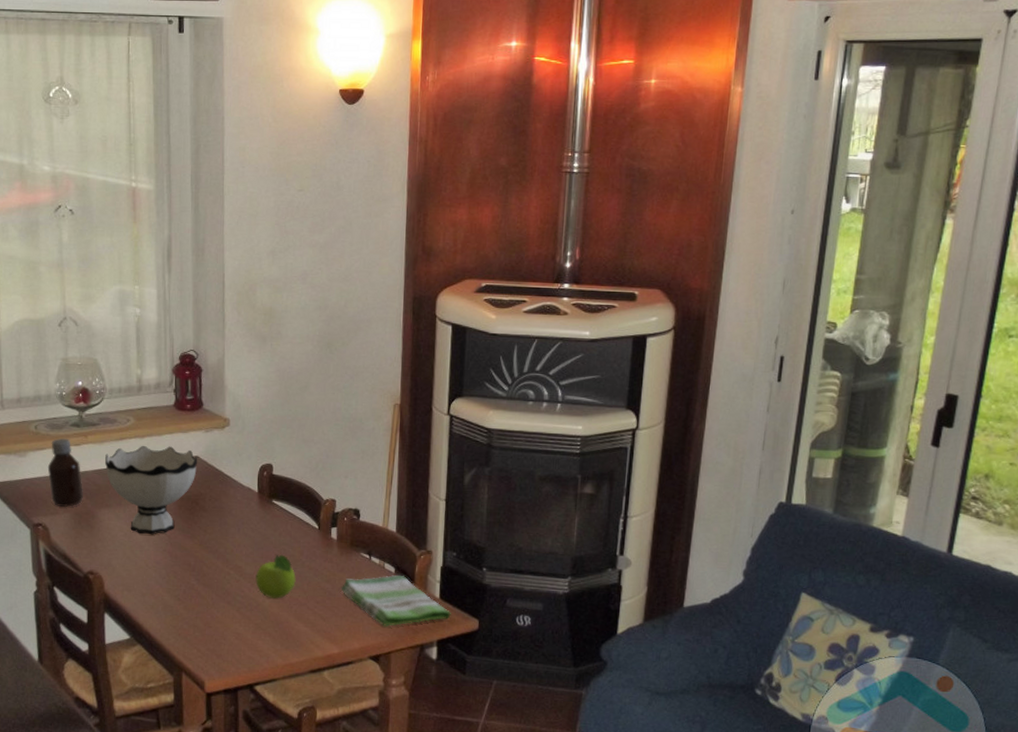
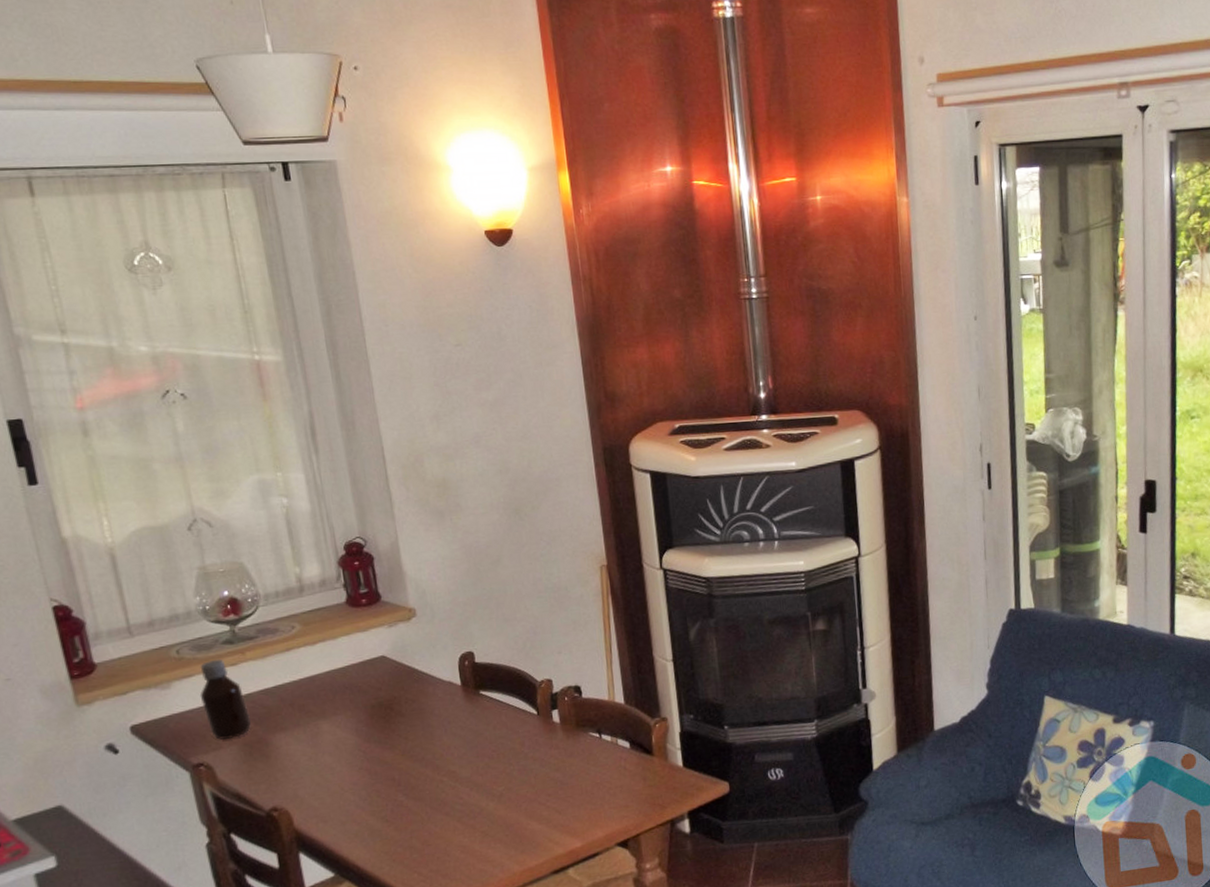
bowl: present [105,445,197,535] -> none [271,649,386,755]
fruit: present [255,554,296,599] -> none [473,749,521,800]
dish towel: present [340,575,451,627] -> none [572,749,698,809]

